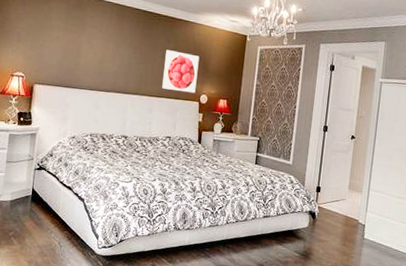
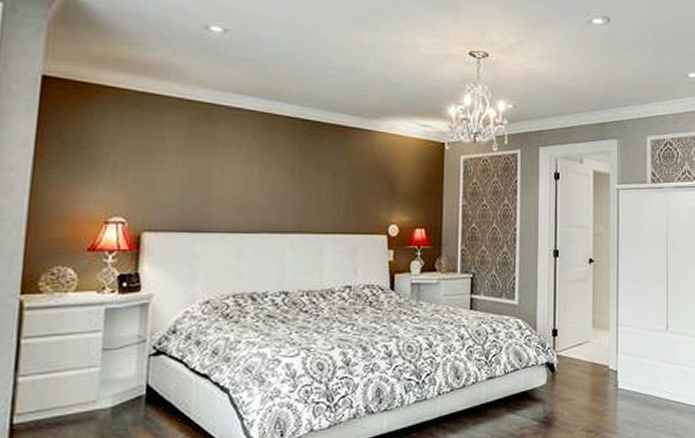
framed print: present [162,50,200,93] -> none [334,169,383,224]

